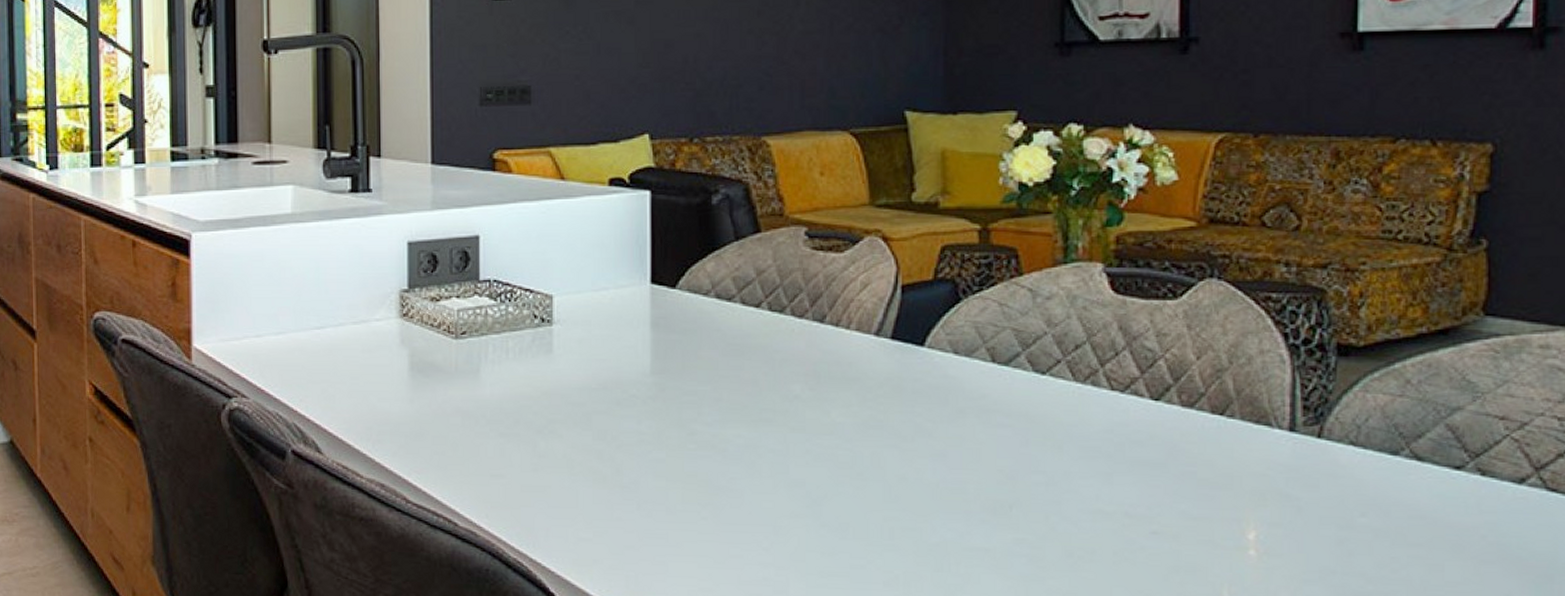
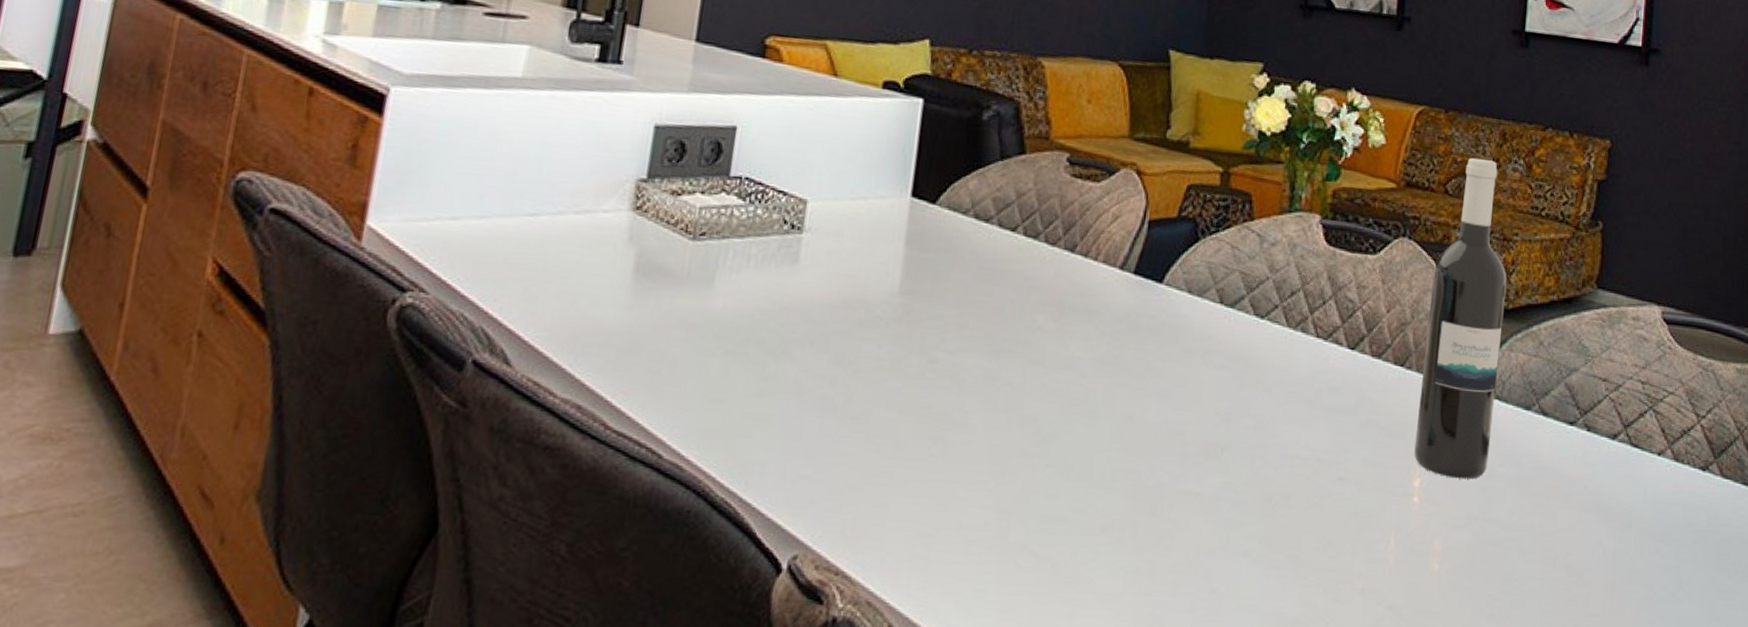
wine bottle: none [1245,183,1355,531] -> present [1414,157,1508,480]

